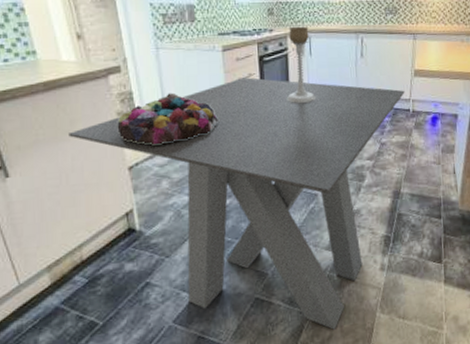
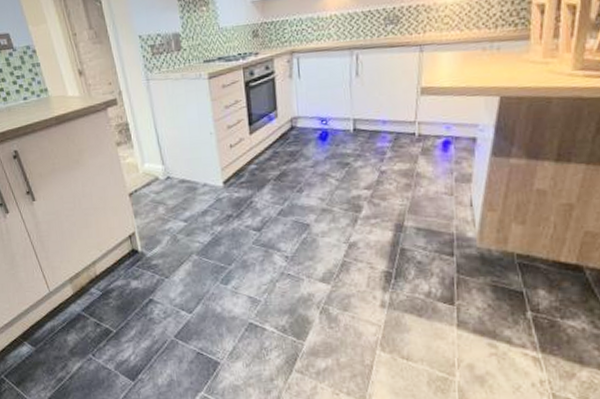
dining table: present [68,77,405,330] -> none [78,104,409,362]
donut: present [117,92,218,145] -> none [117,122,208,173]
candle holder: present [286,26,317,104] -> none [274,46,307,130]

